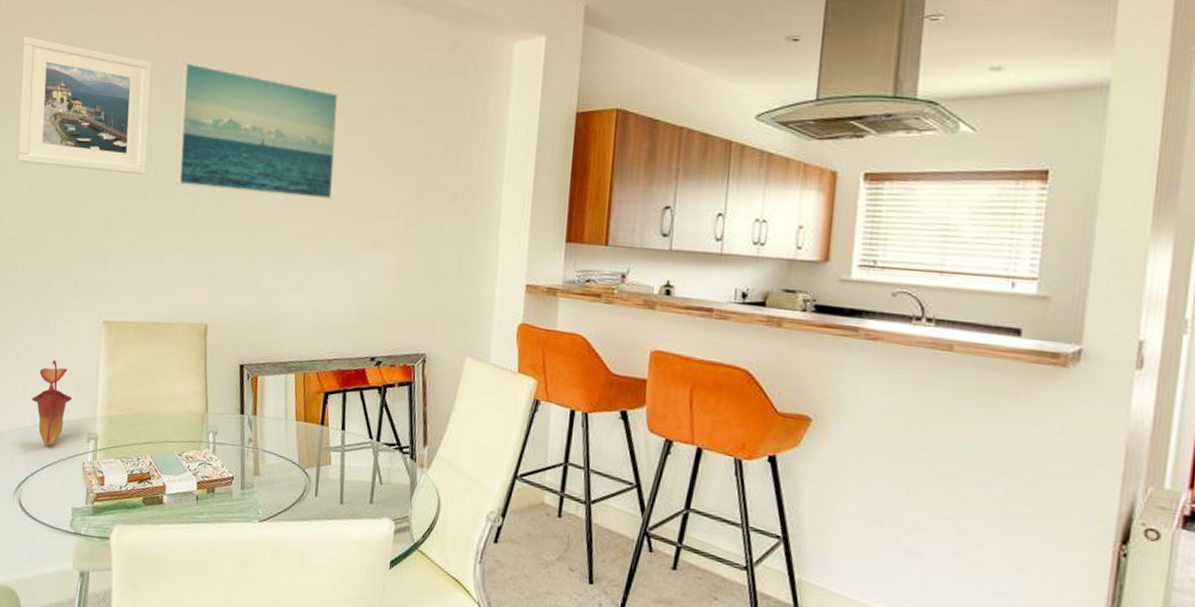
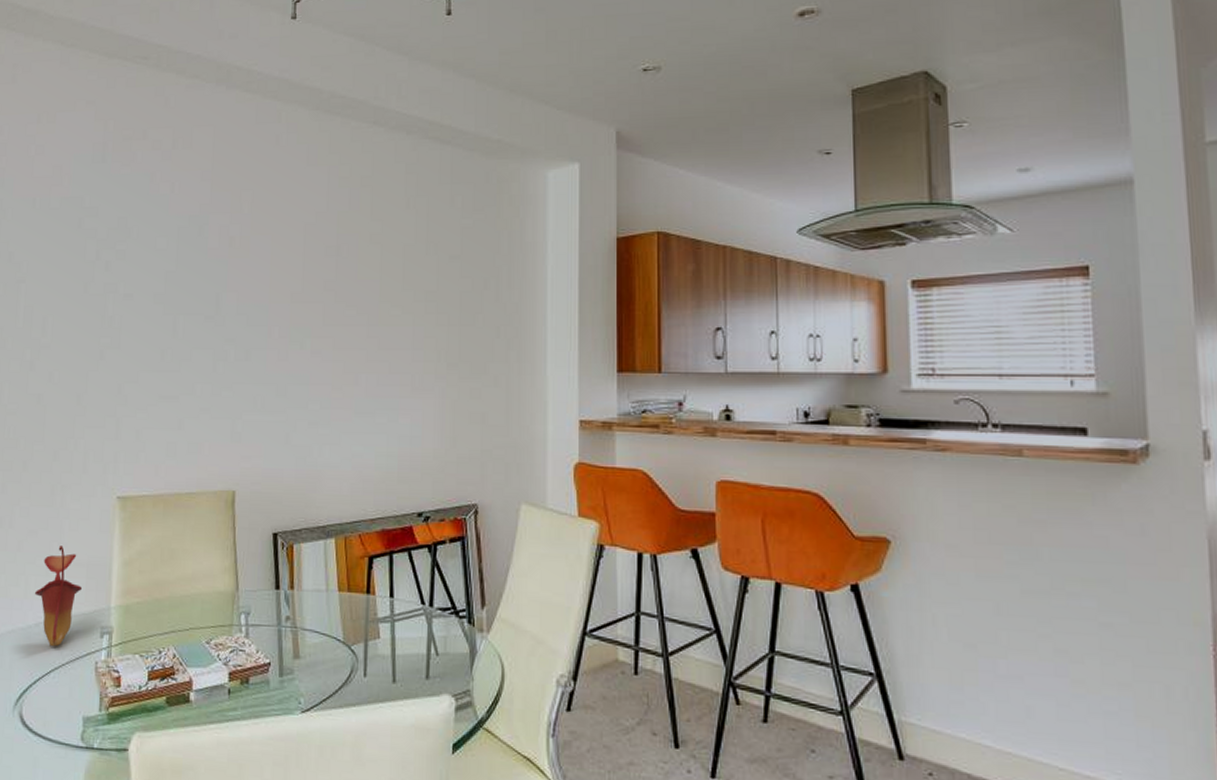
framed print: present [17,36,151,175] -> none [18,194,166,333]
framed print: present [176,62,339,199] -> none [195,210,368,344]

